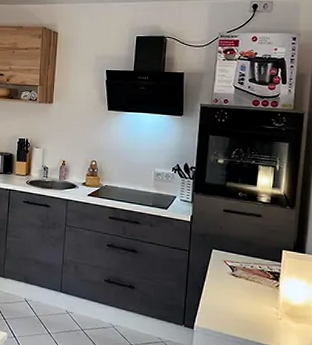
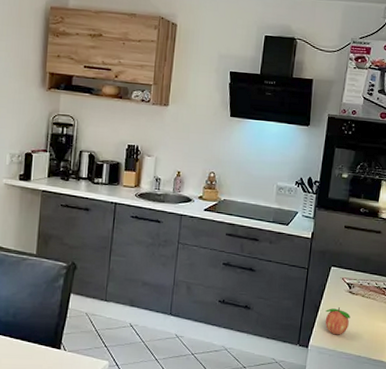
fruit: none [209,290,235,318] -> present [325,307,351,335]

